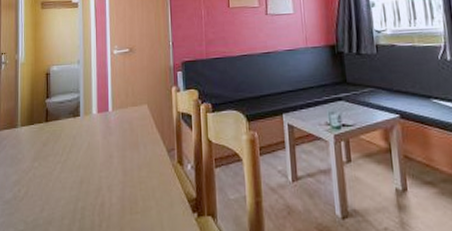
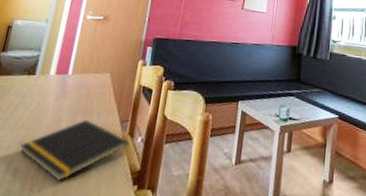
notepad: none [82,154,180,215] -> present [20,120,129,181]

